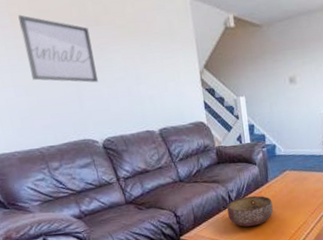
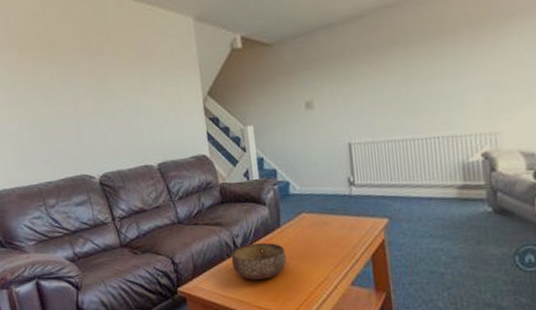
wall art: present [18,14,99,83] -> none [26,48,99,115]

